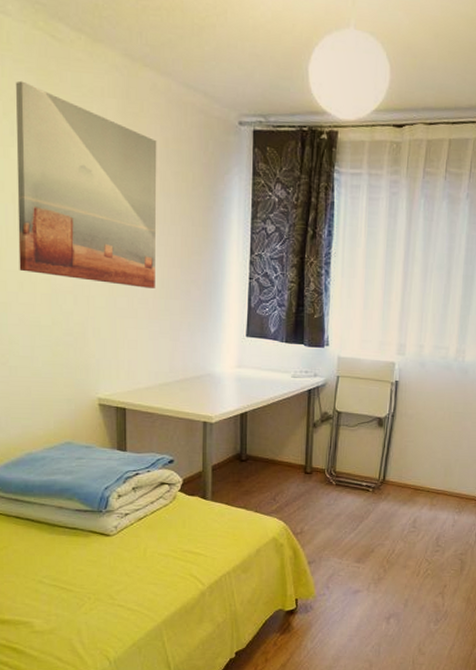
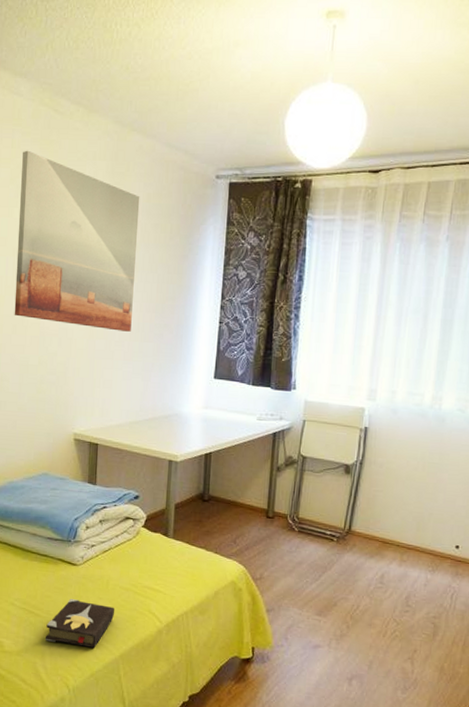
hardback book: none [79,571,155,618] -> present [44,599,115,649]

